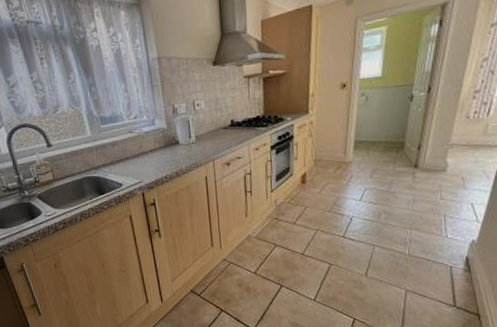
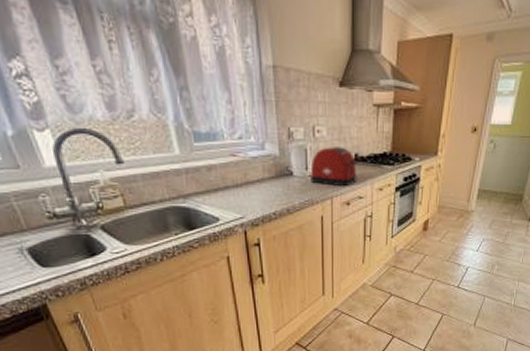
toaster: none [193,115,235,150] -> present [310,147,359,187]

